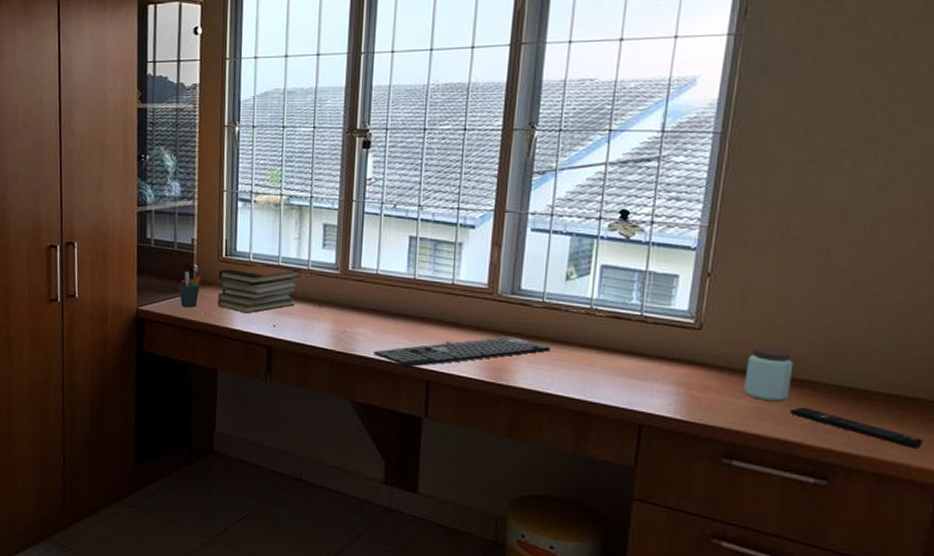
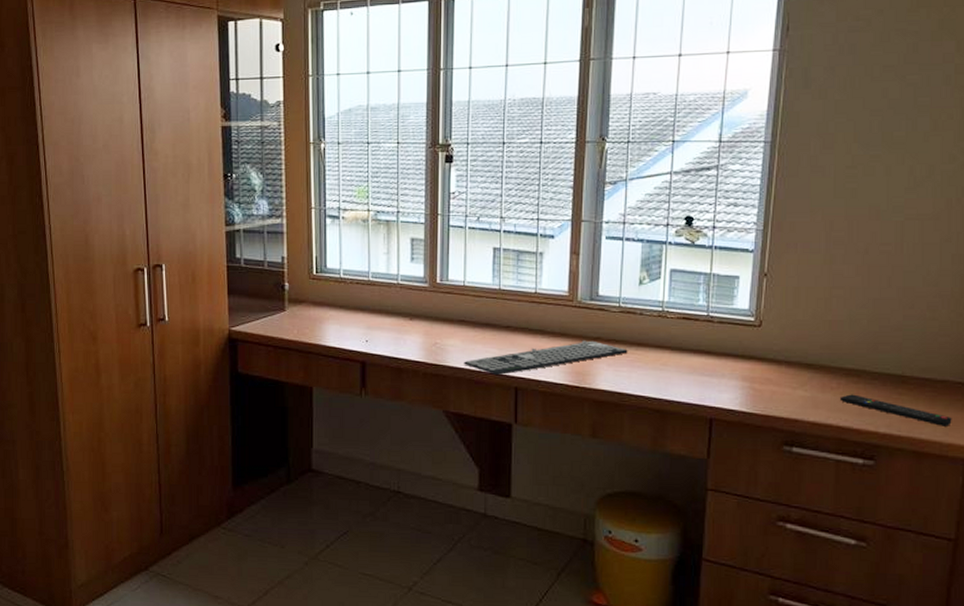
pen holder: present [178,271,201,308] -> none [270,290,293,327]
book stack: present [217,264,301,314] -> none [309,280,391,330]
peanut butter: present [744,348,794,401] -> none [800,341,841,390]

